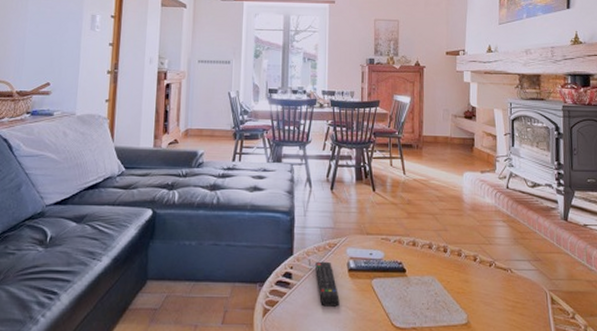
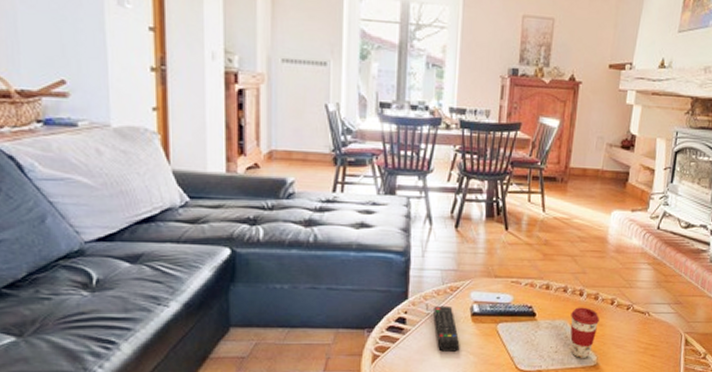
coffee cup: none [438,263,466,316] -> present [570,307,600,358]

